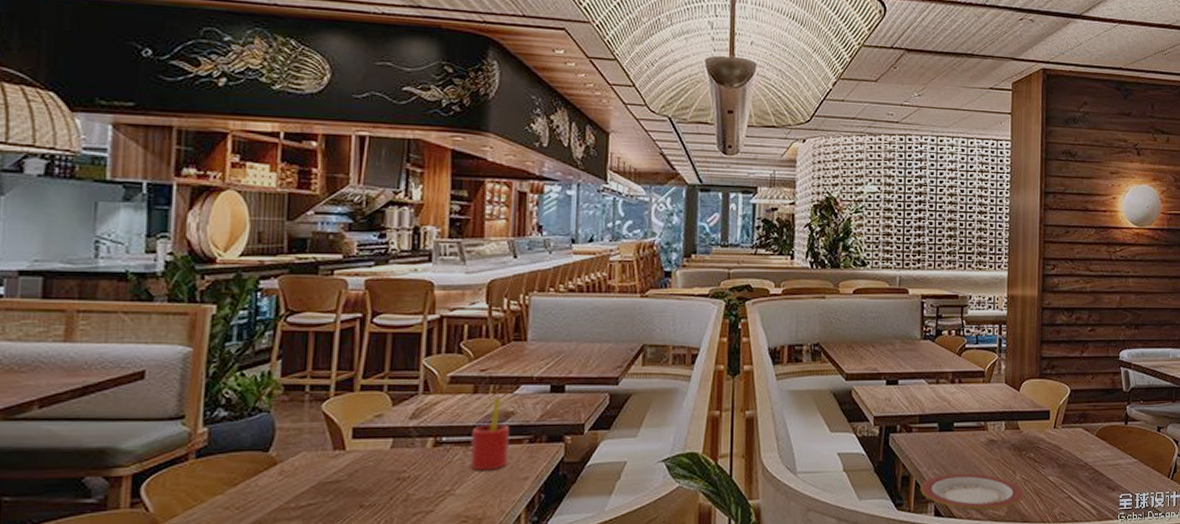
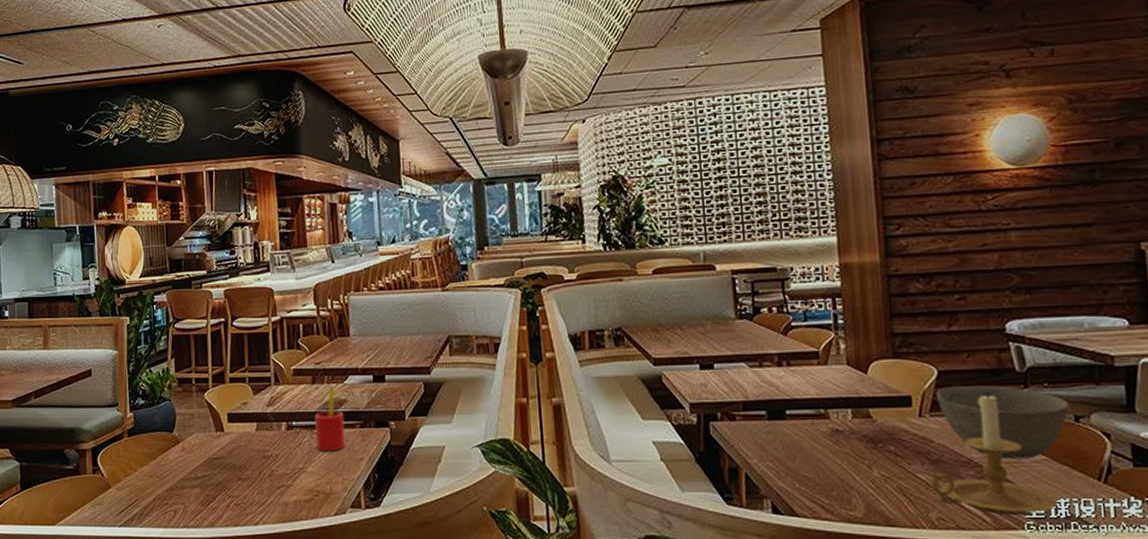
plate: present [920,473,1024,511] -> none [752,466,887,510]
candle holder: none [1056,407,1141,509] -> present [929,391,1058,516]
bowl: none [1067,402,1155,463] -> present [935,385,1070,459]

